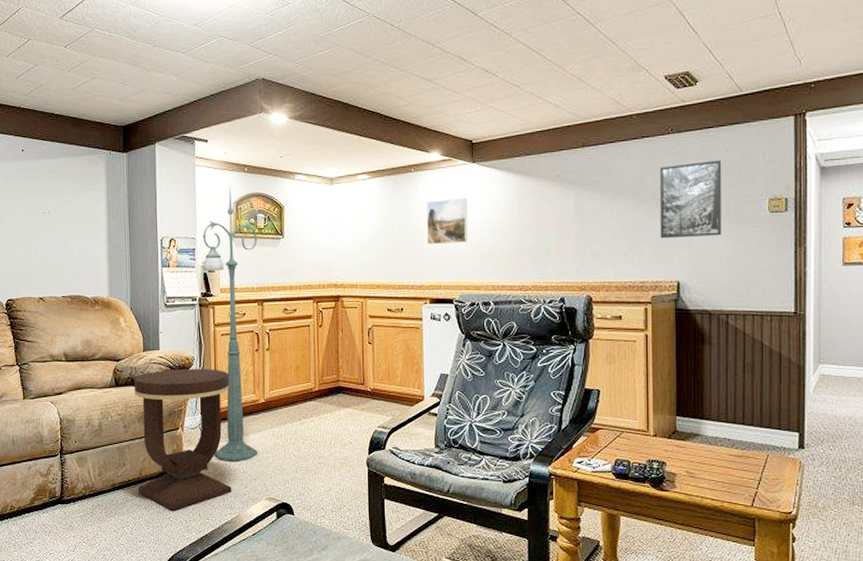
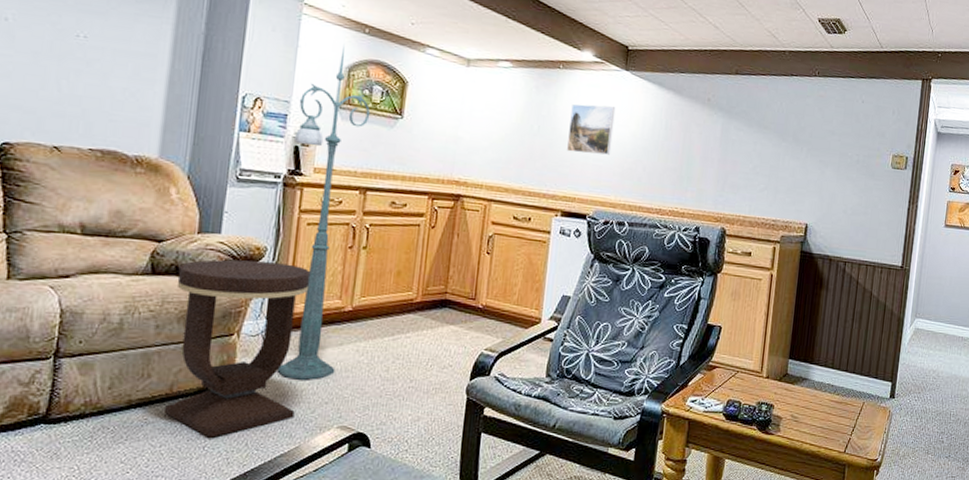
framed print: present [659,159,722,239] -> none [795,108,858,184]

